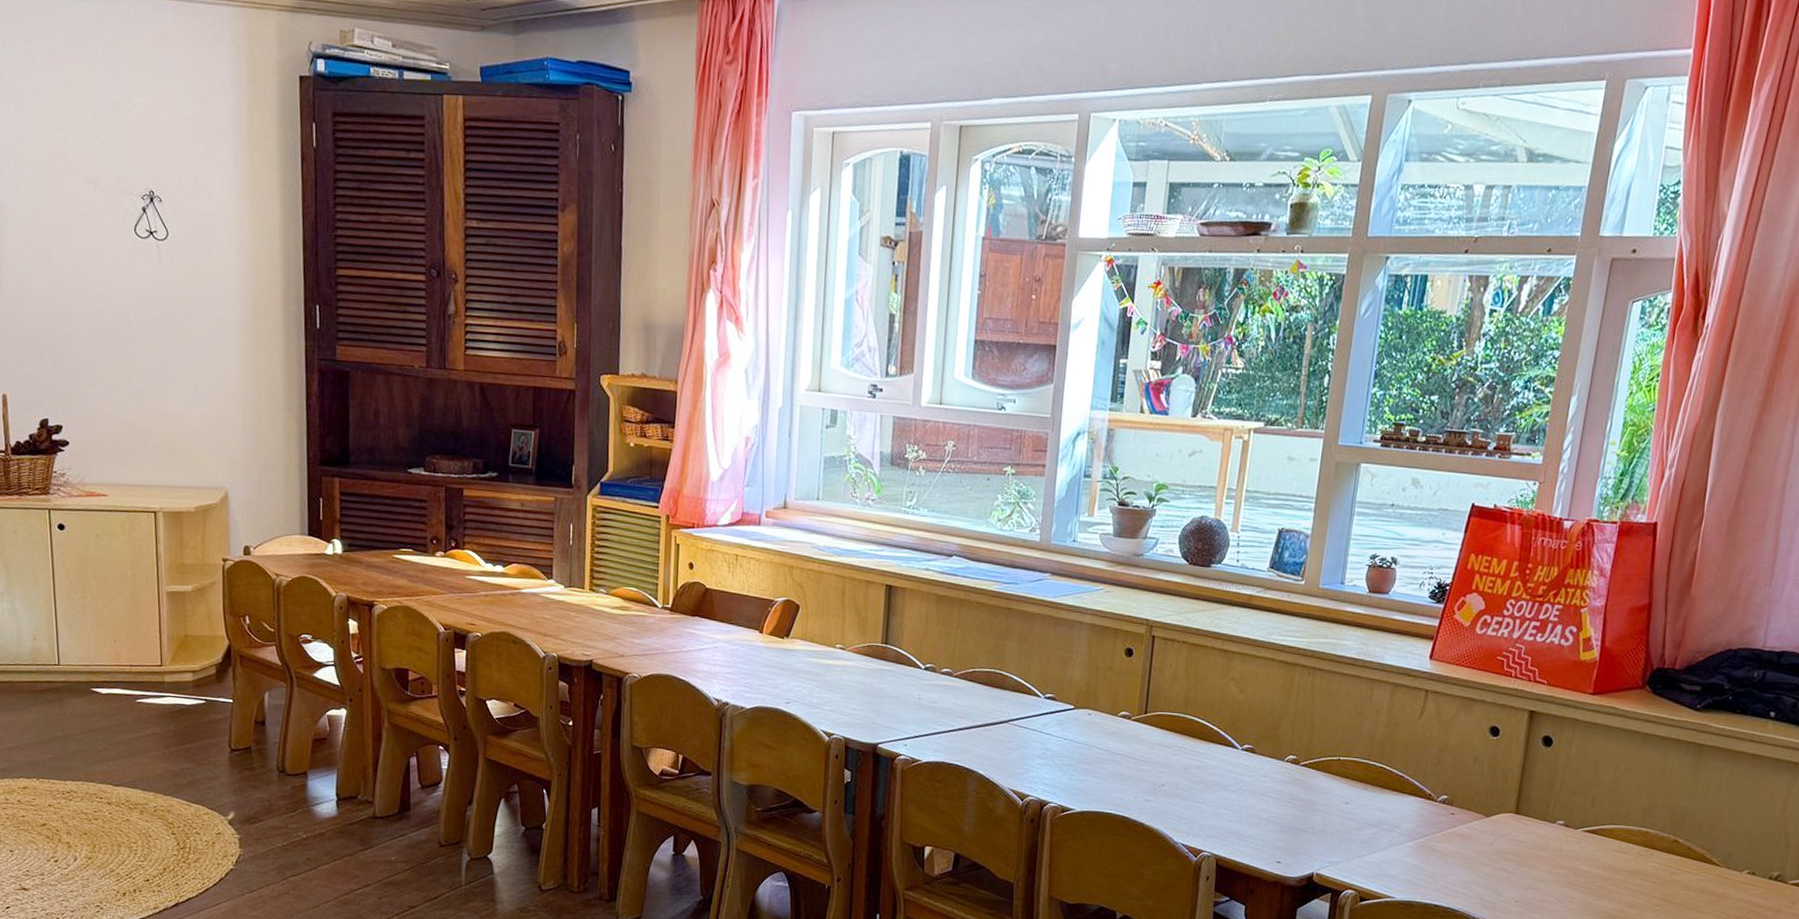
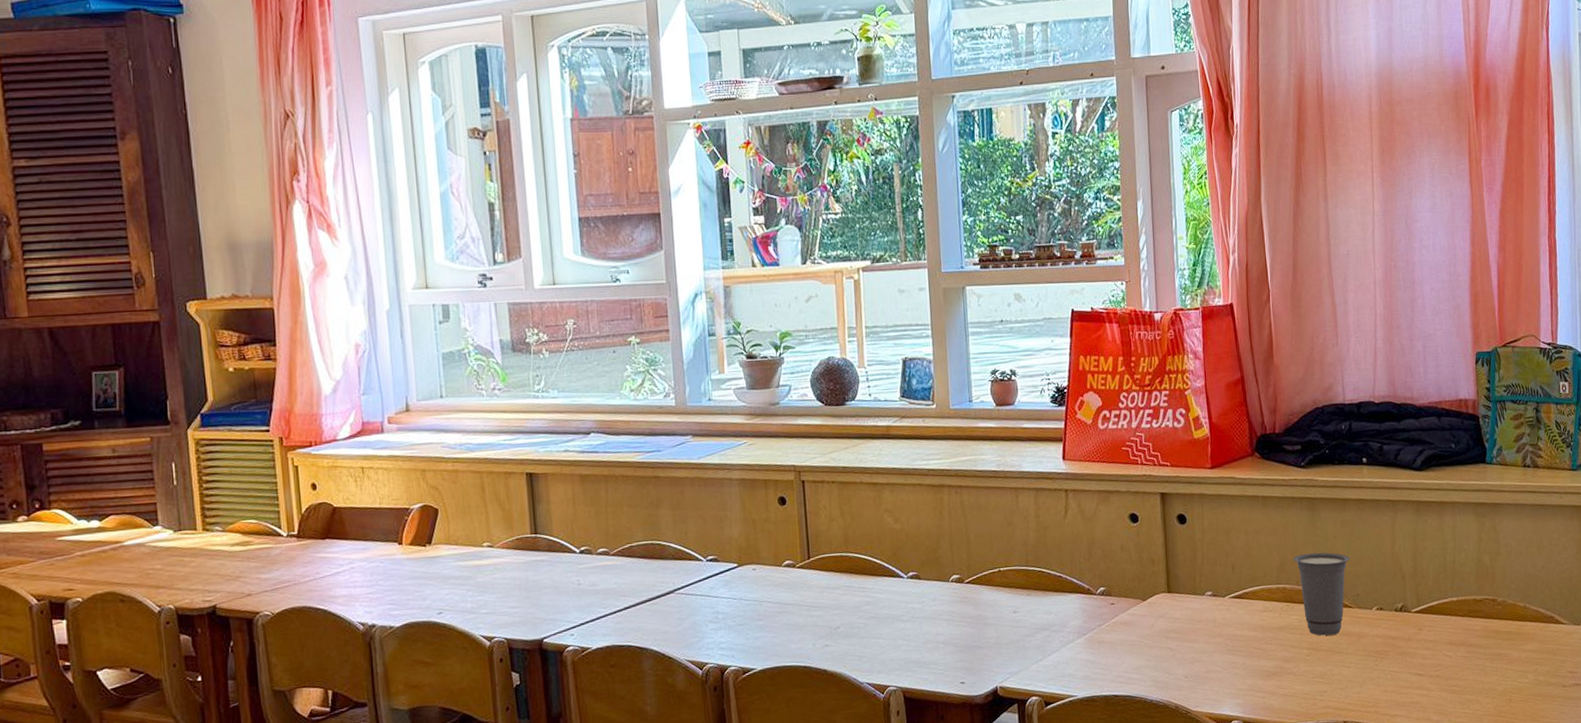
cup: none [1663,800,1729,890] -> present [1293,552,1349,636]

